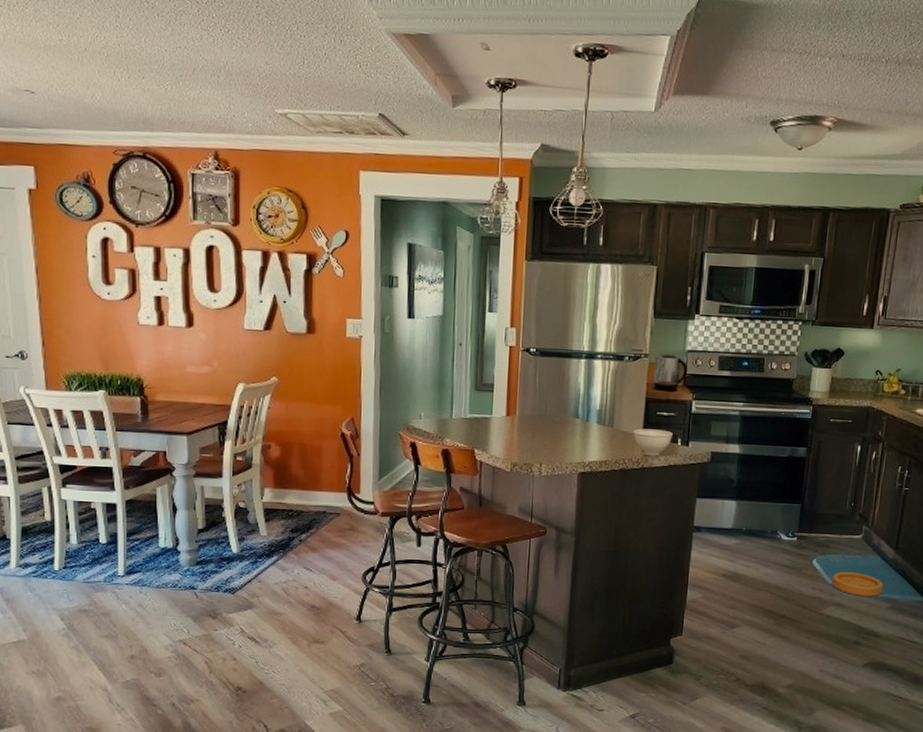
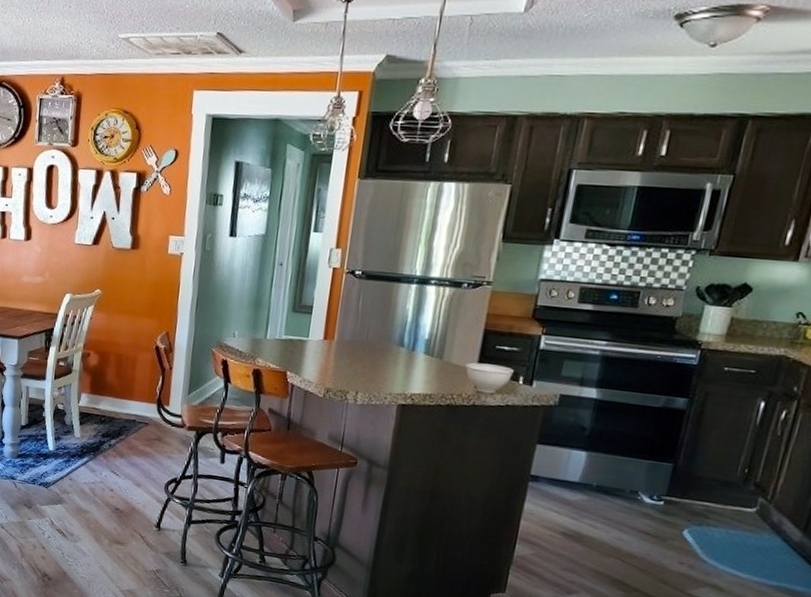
kettle: present [652,354,688,393] -> none [493,282,540,325]
pet bowl: present [831,572,884,597] -> none [706,548,782,584]

